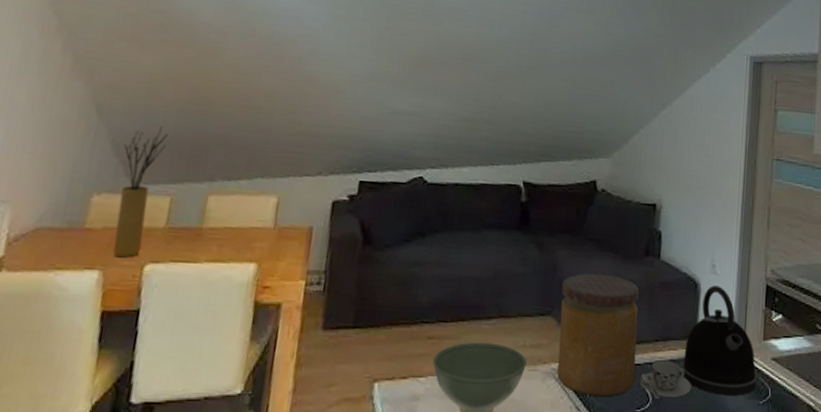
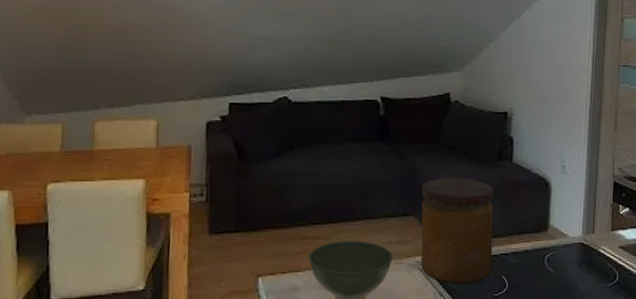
vase: present [112,127,167,258] -> none [15,62,53,179]
teacup: present [640,360,692,400] -> none [497,251,545,285]
kettle: present [681,286,758,395] -> none [534,184,606,280]

